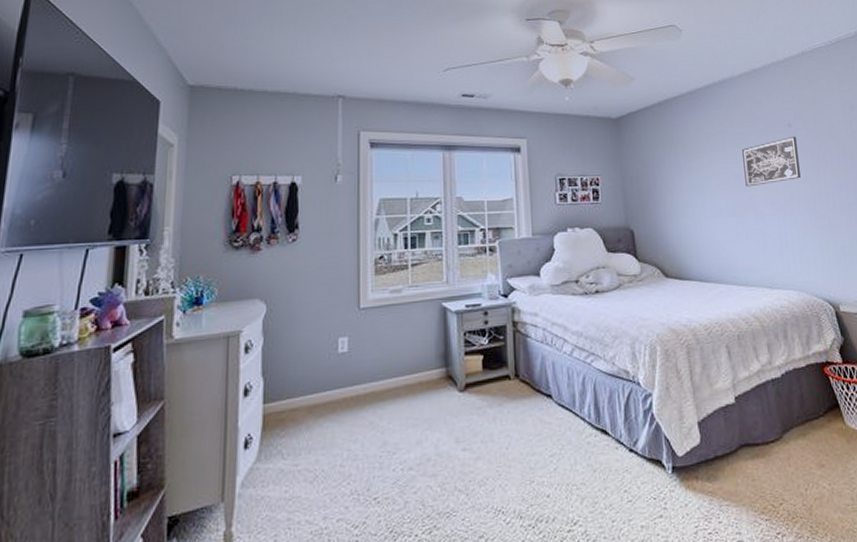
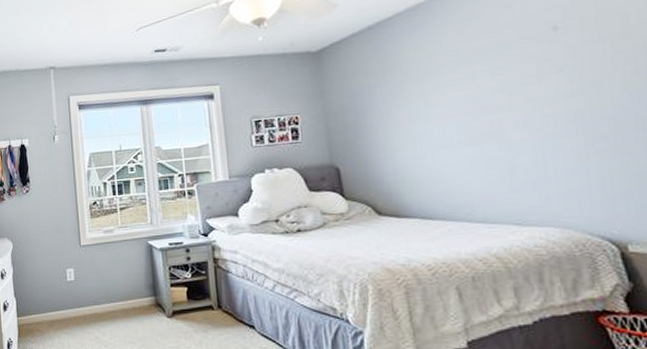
wall art: present [742,136,801,187] -> none [482,40,571,110]

